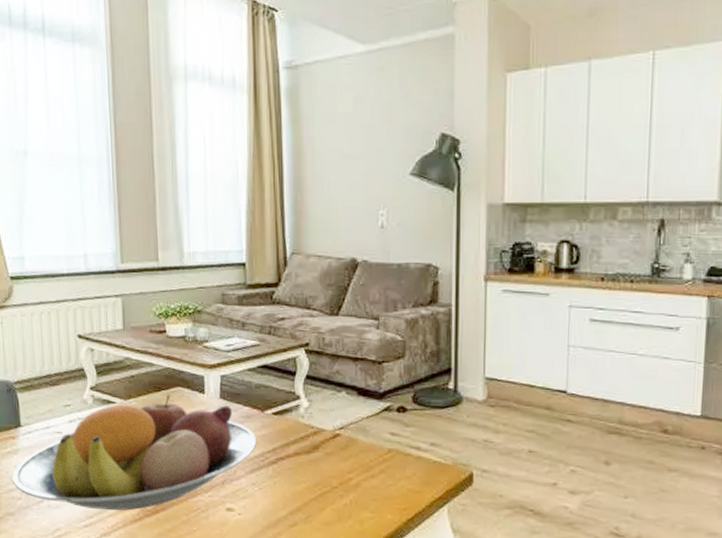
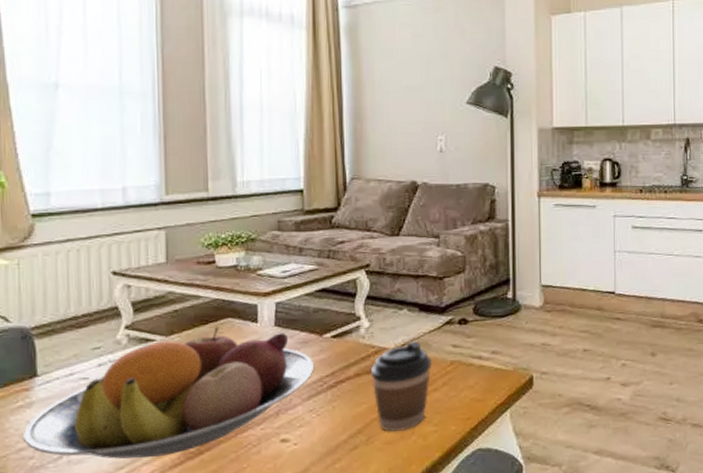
coffee cup: none [310,425,370,514] -> present [371,341,433,433]

